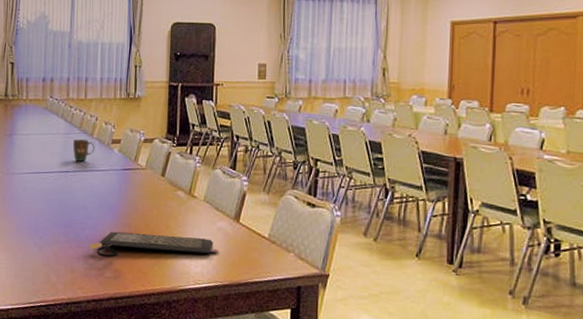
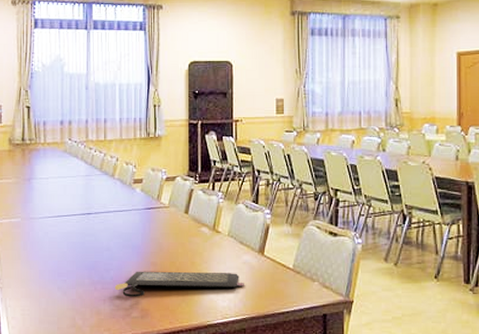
mug: present [72,139,95,161] -> none [93,181,117,202]

